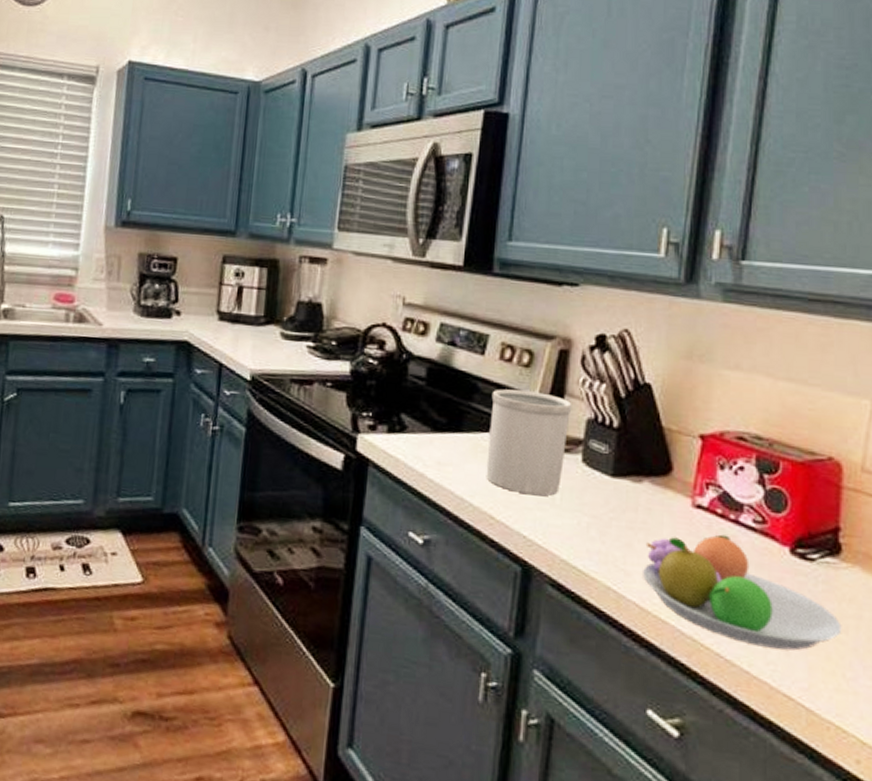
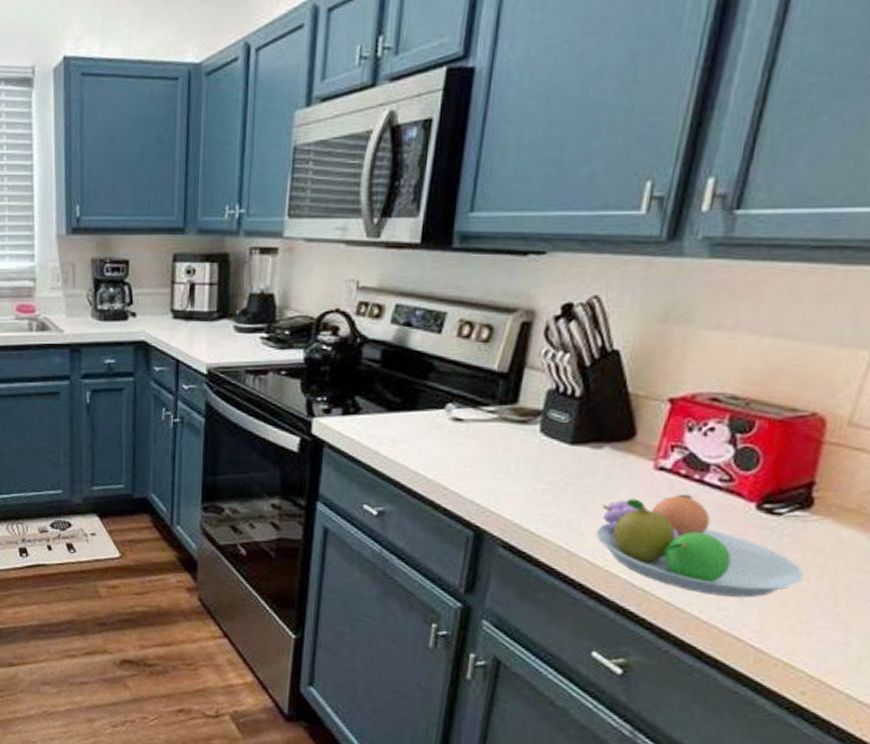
utensil holder: present [486,389,572,496] -> none [440,366,533,466]

